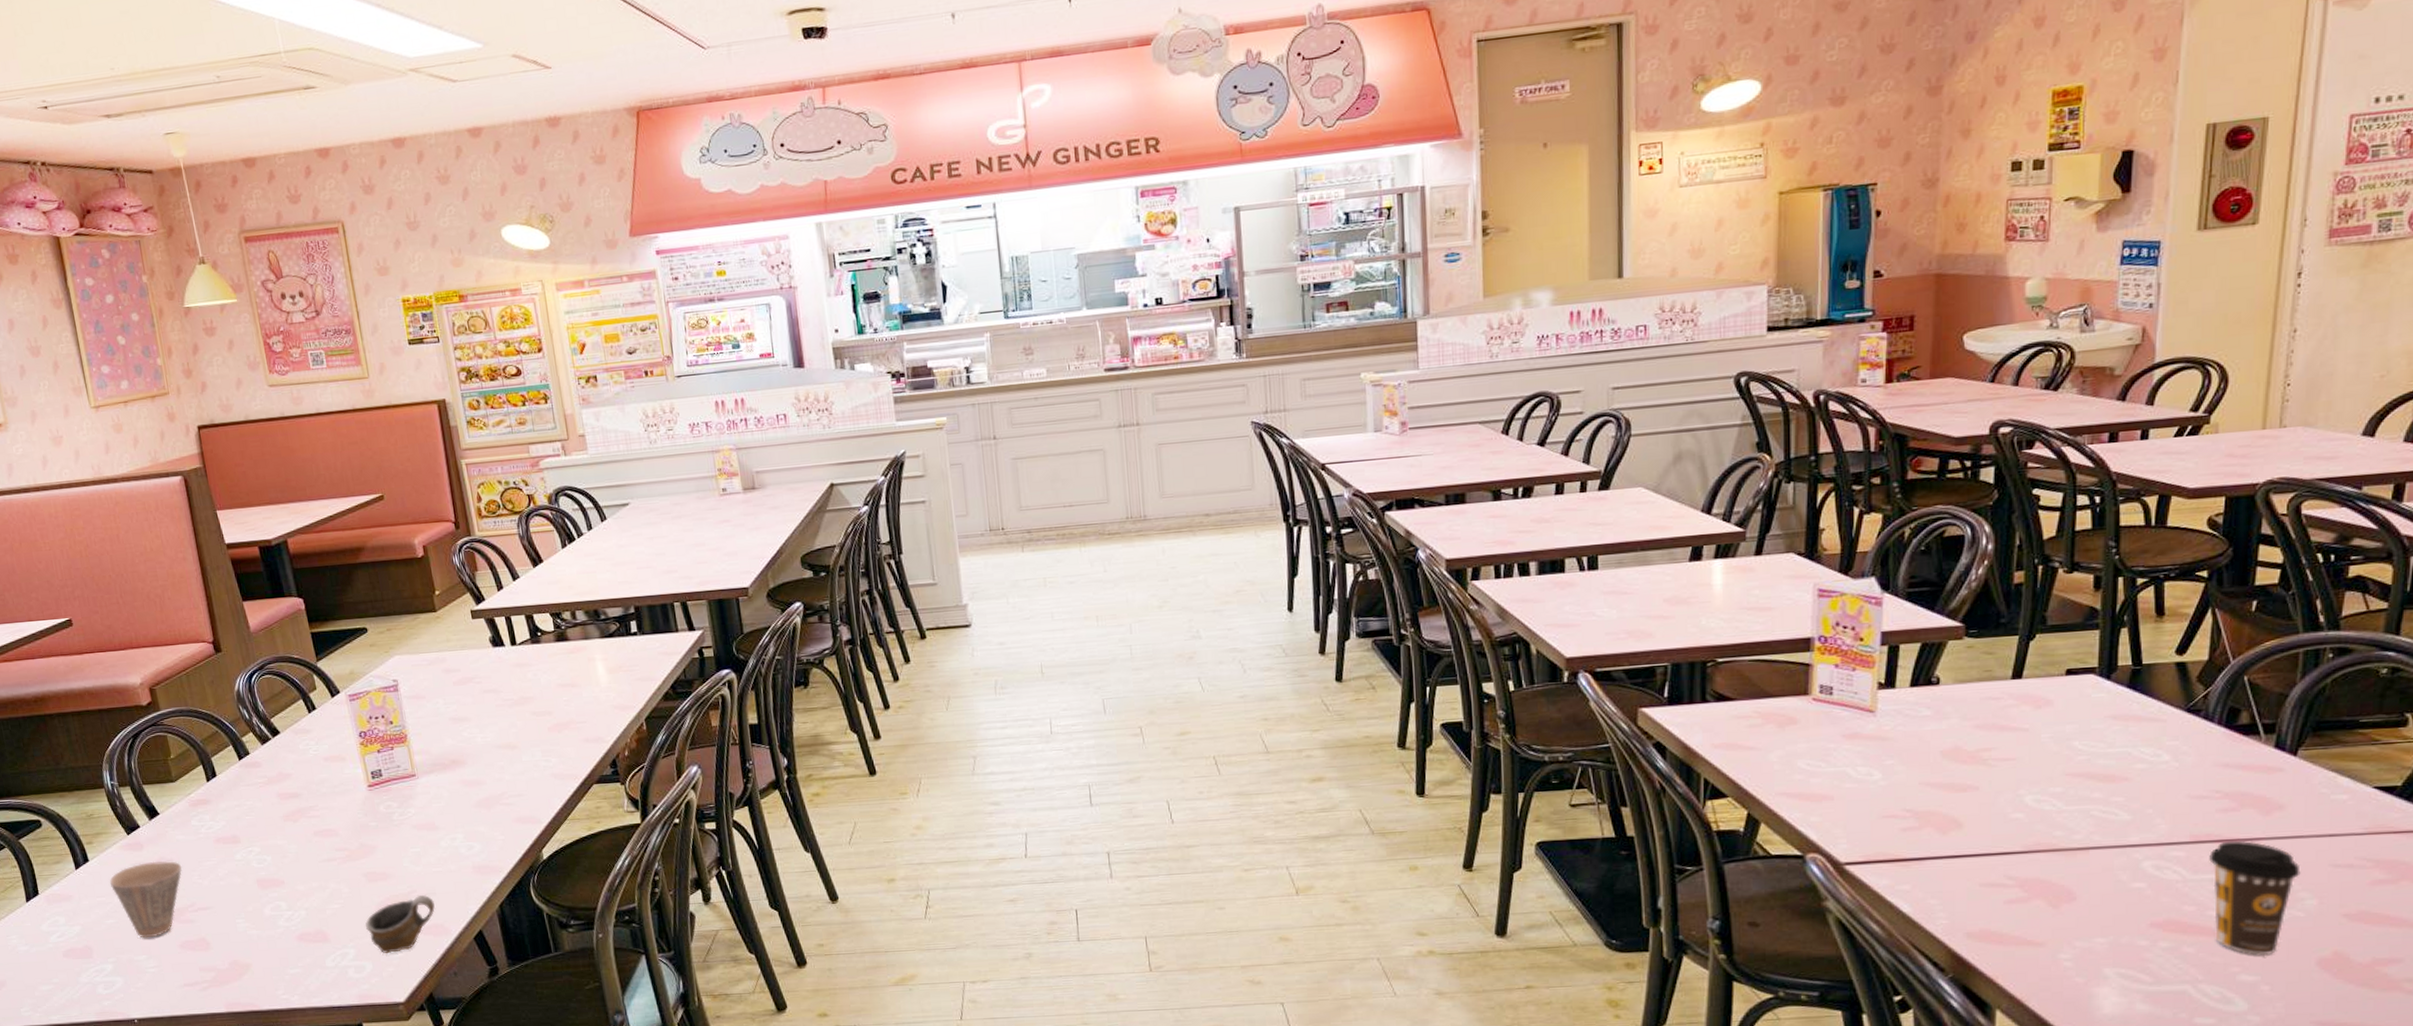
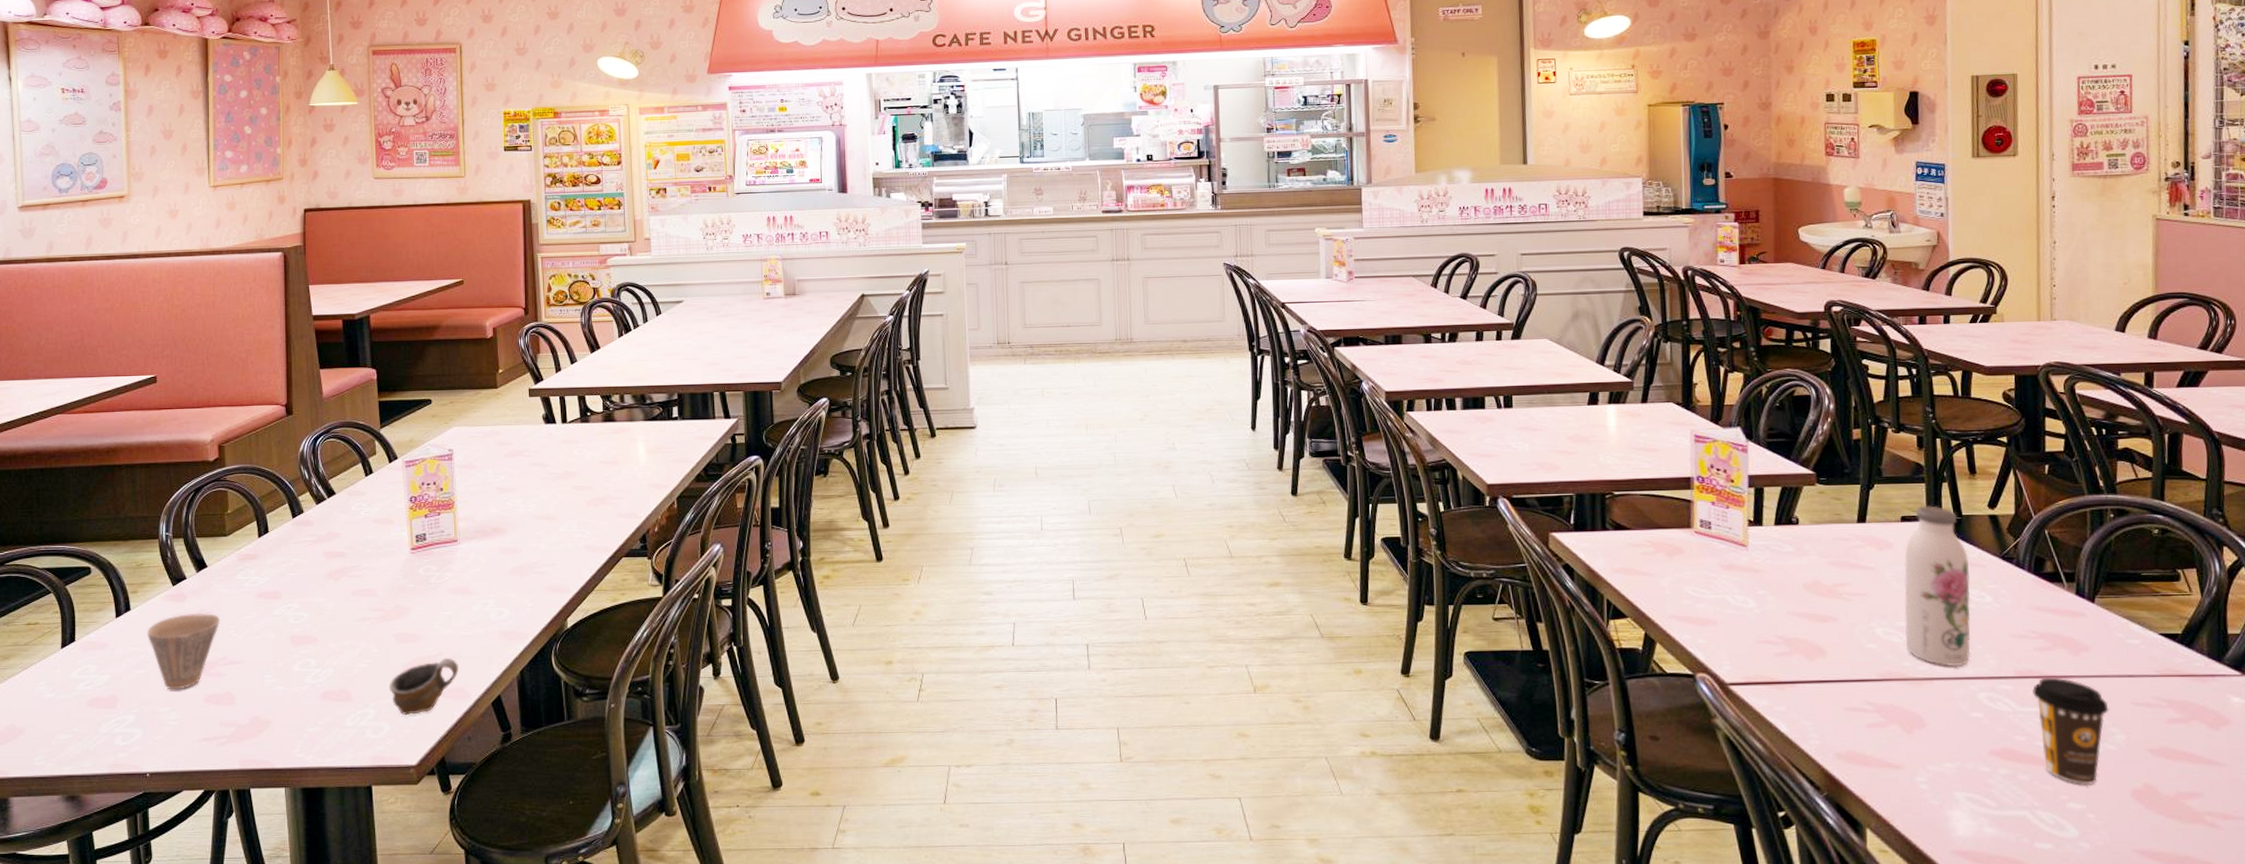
water bottle: none [2059,655,2146,834] -> present [1904,505,1971,666]

